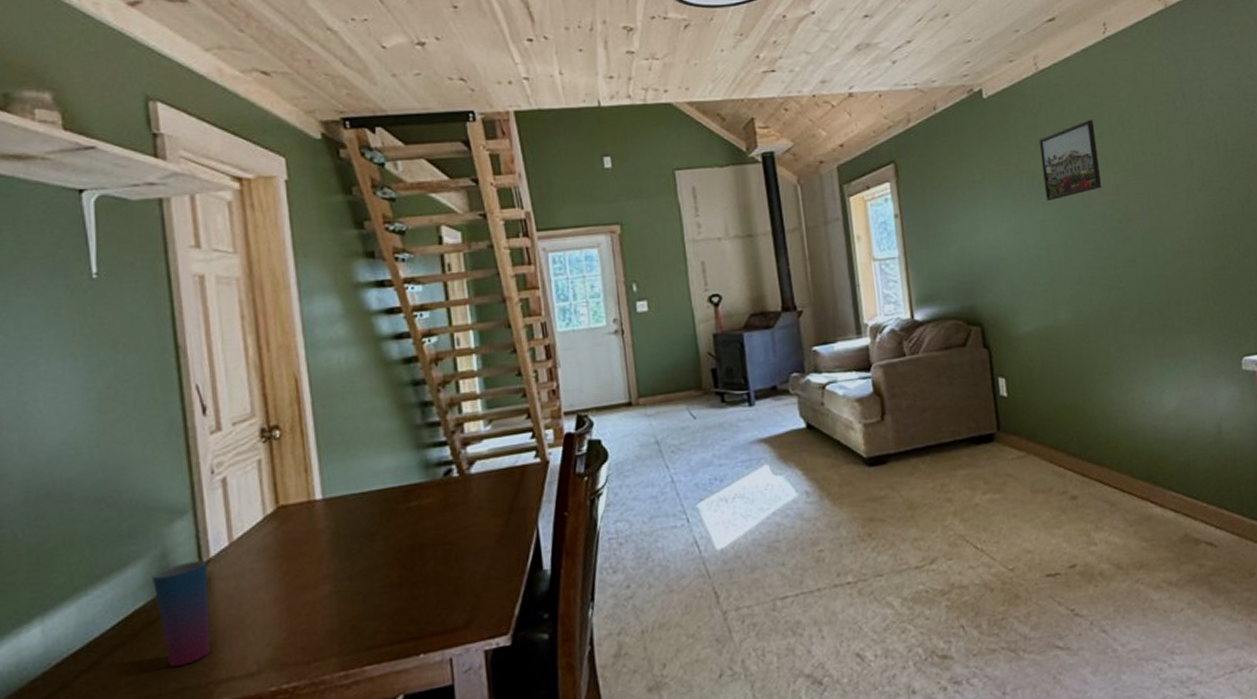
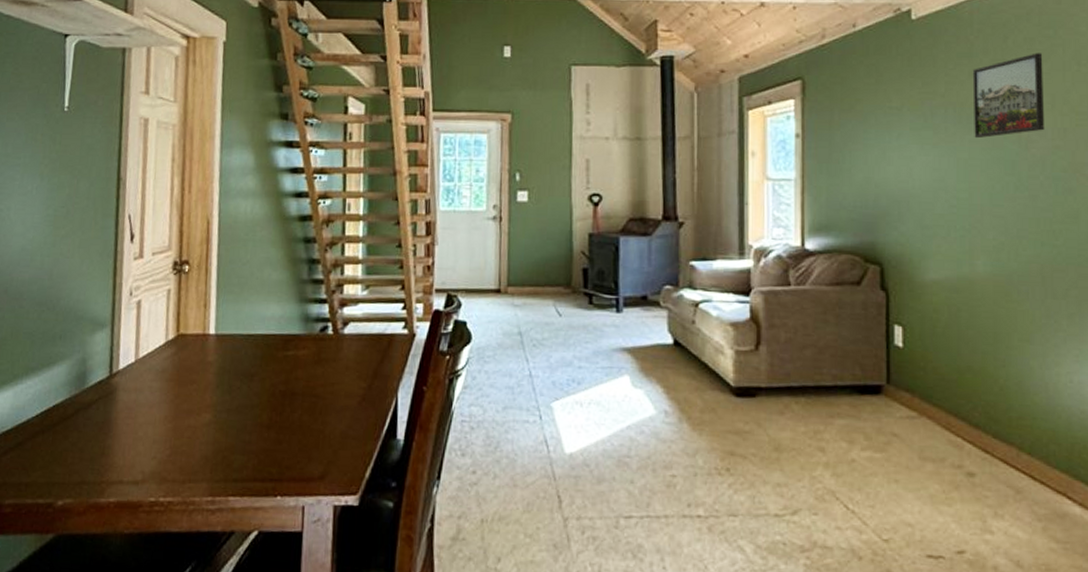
cup: present [152,559,210,667] -> none [72,369,116,462]

